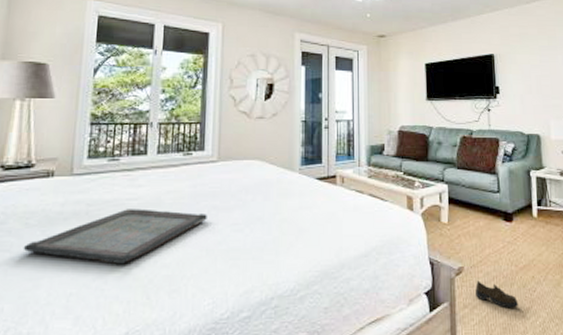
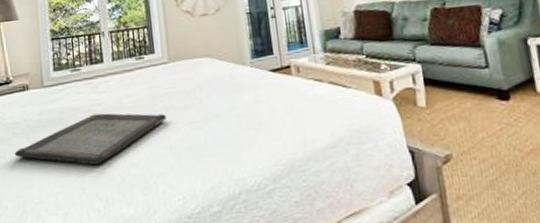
shoe: present [475,280,518,309] -> none [469,169,528,199]

